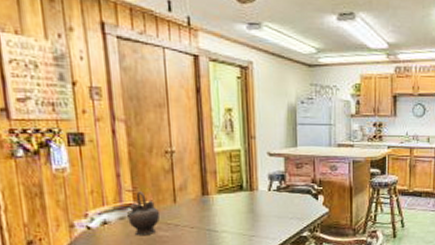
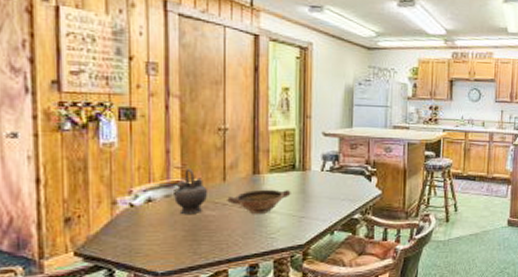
bowl: none [179,209,240,235] -> present [227,189,291,215]

